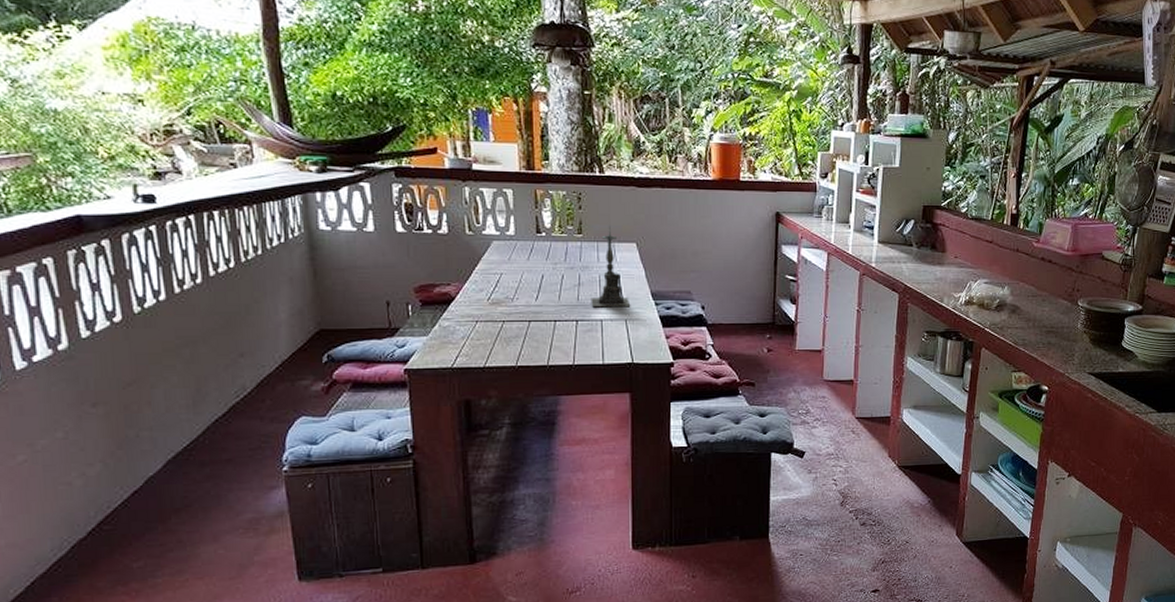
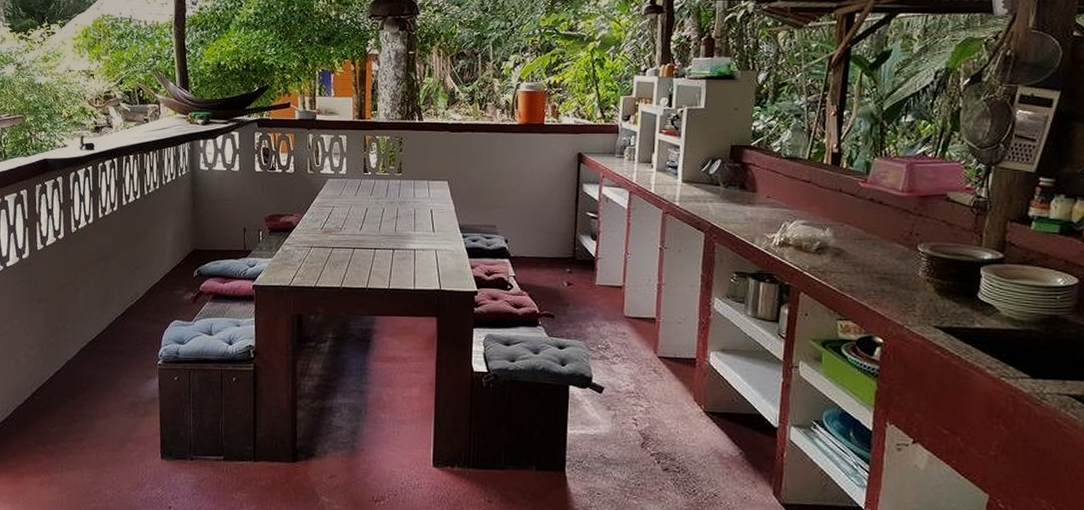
candle holder: present [591,225,631,308] -> none [406,165,441,238]

